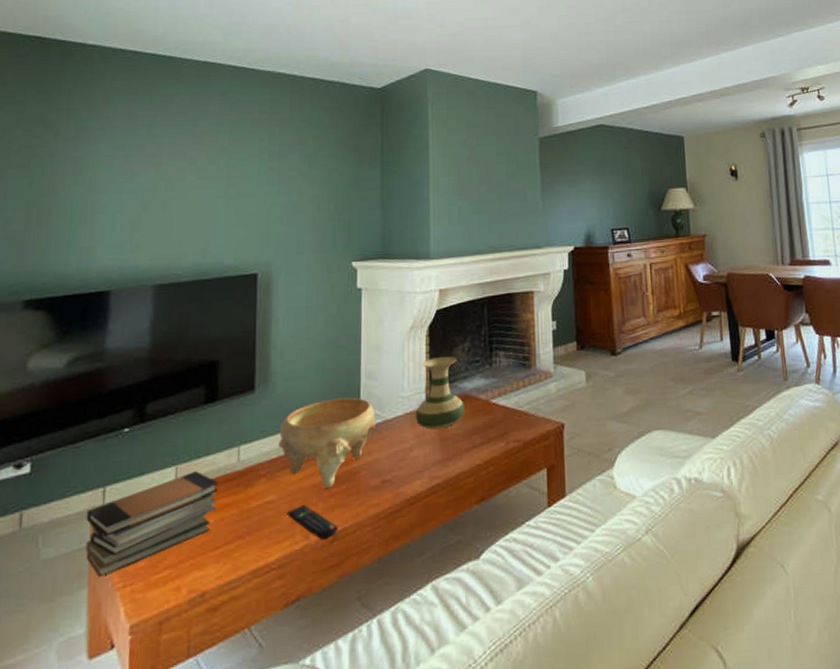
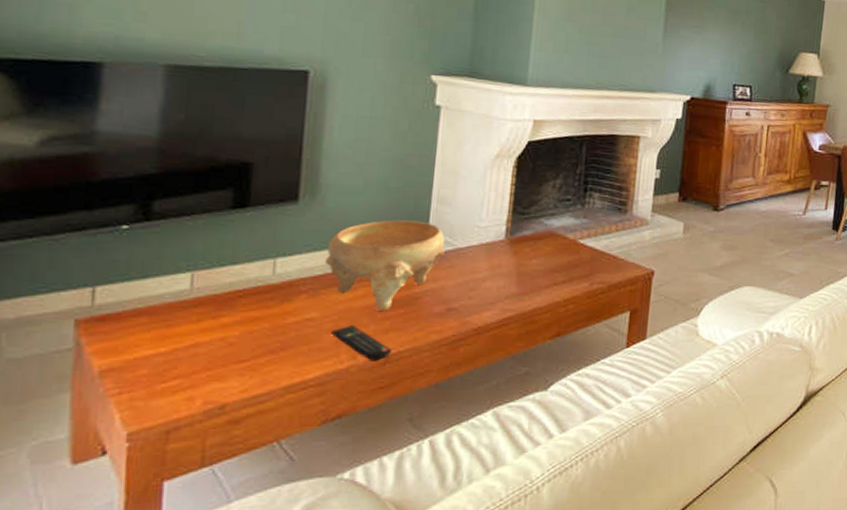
book stack: present [85,471,219,578] -> none [67,280,248,383]
vase: present [415,356,464,430] -> none [491,190,549,263]

